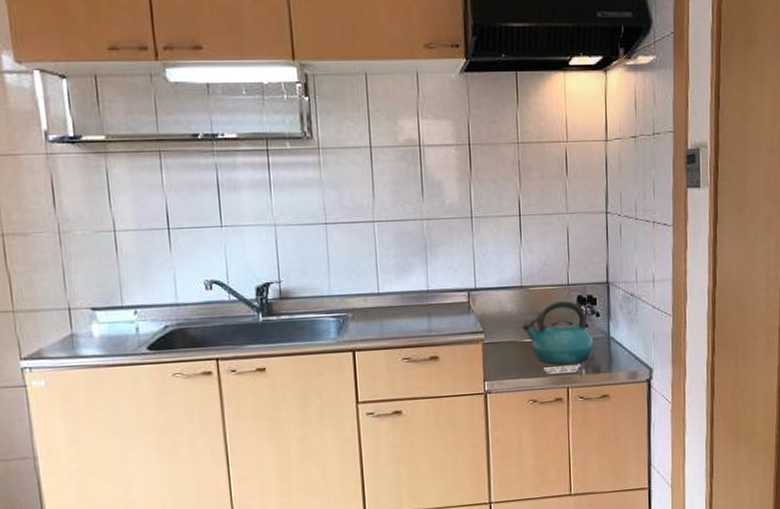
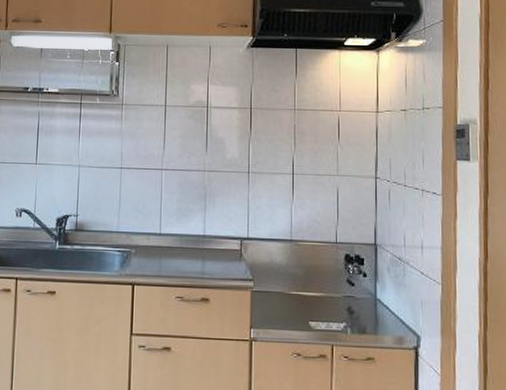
kettle: present [521,300,594,365] -> none [289,257,360,322]

